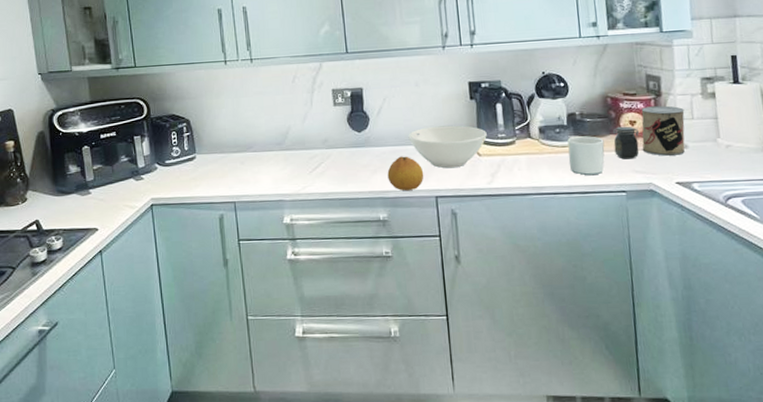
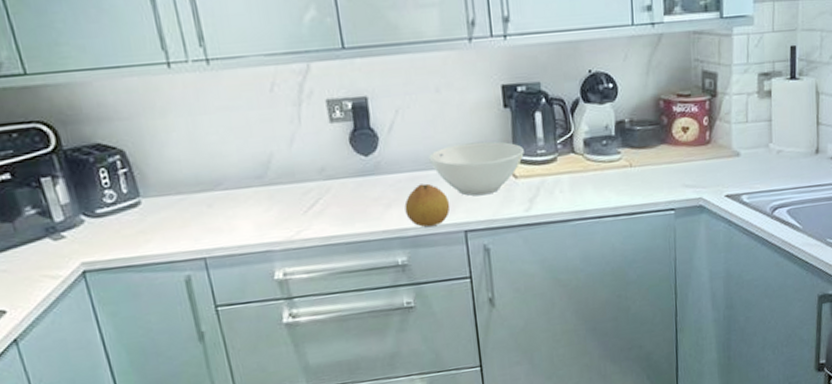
mug: present [567,136,605,176] -> none [615,147,655,194]
jar: present [612,126,640,159] -> none [663,133,692,173]
tin can: present [641,105,685,156] -> none [693,107,739,167]

